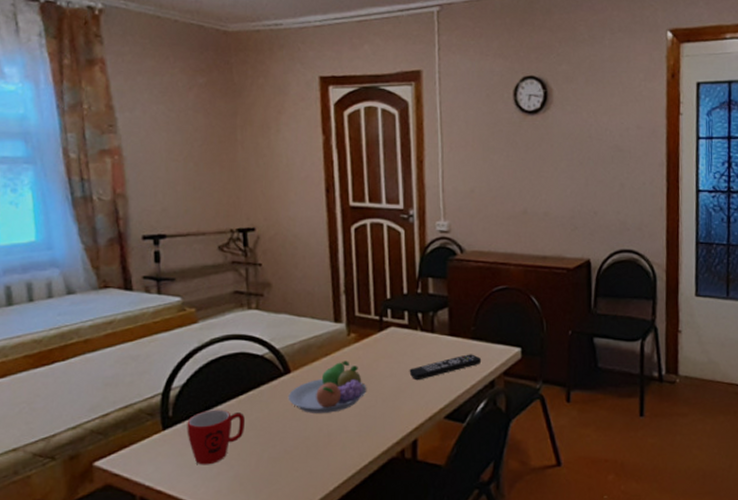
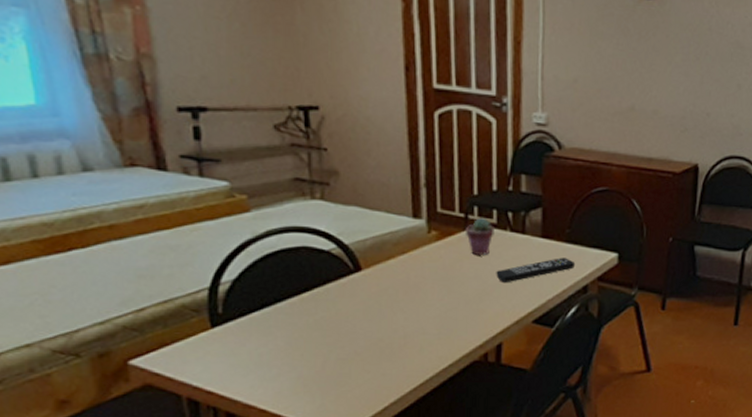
mug: present [187,409,246,465] -> none [240,307,310,366]
fruit bowl: present [288,360,367,413] -> none [358,260,449,314]
potted succulent: none [381,320,406,354] -> present [466,218,494,255]

